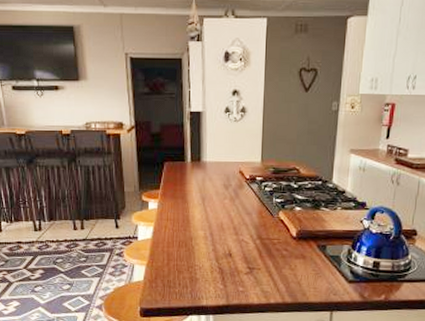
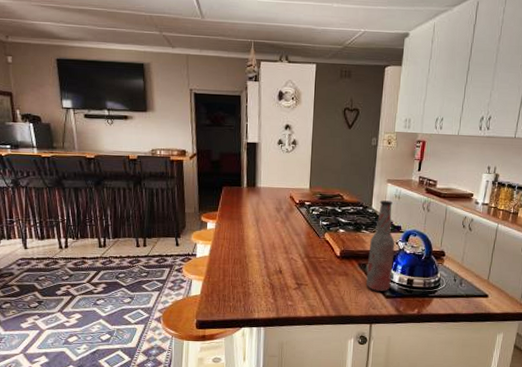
bottle: none [325,173,359,275] -> present [365,200,395,291]

